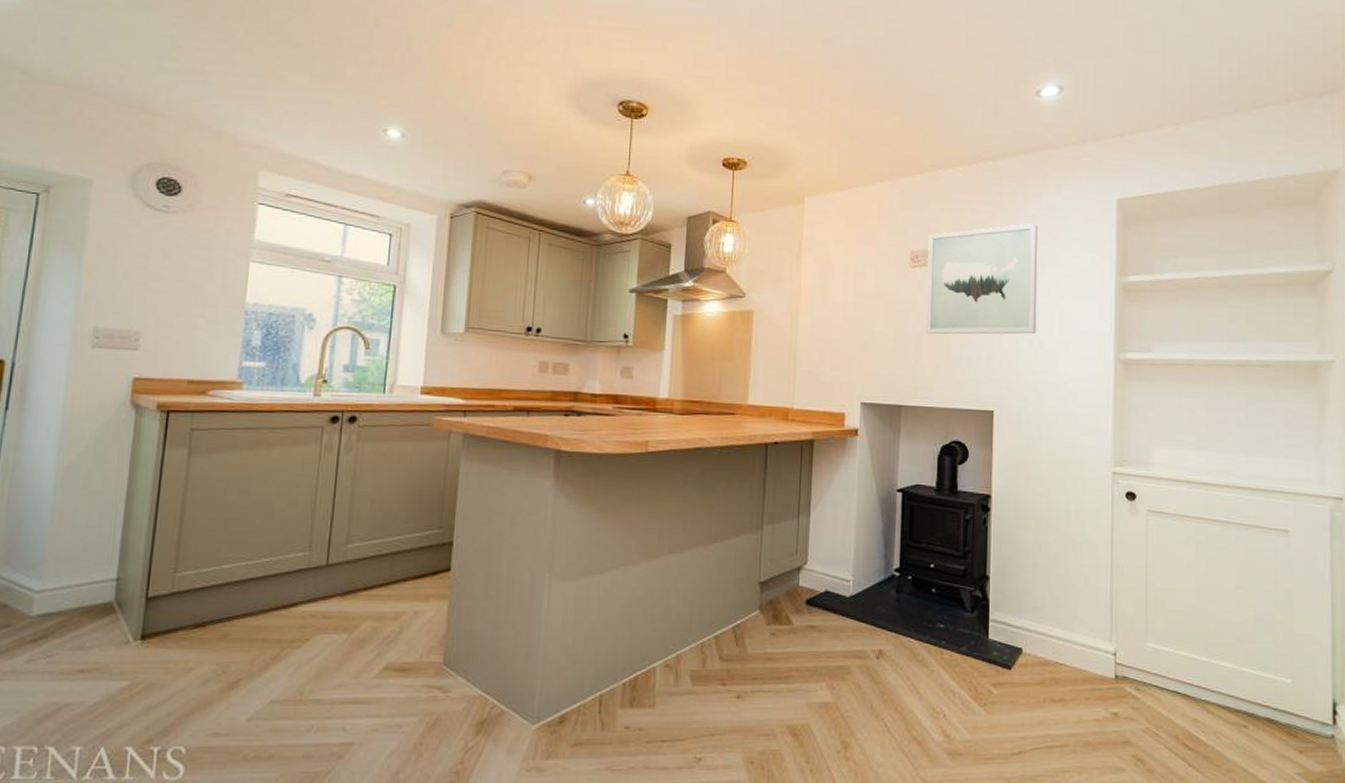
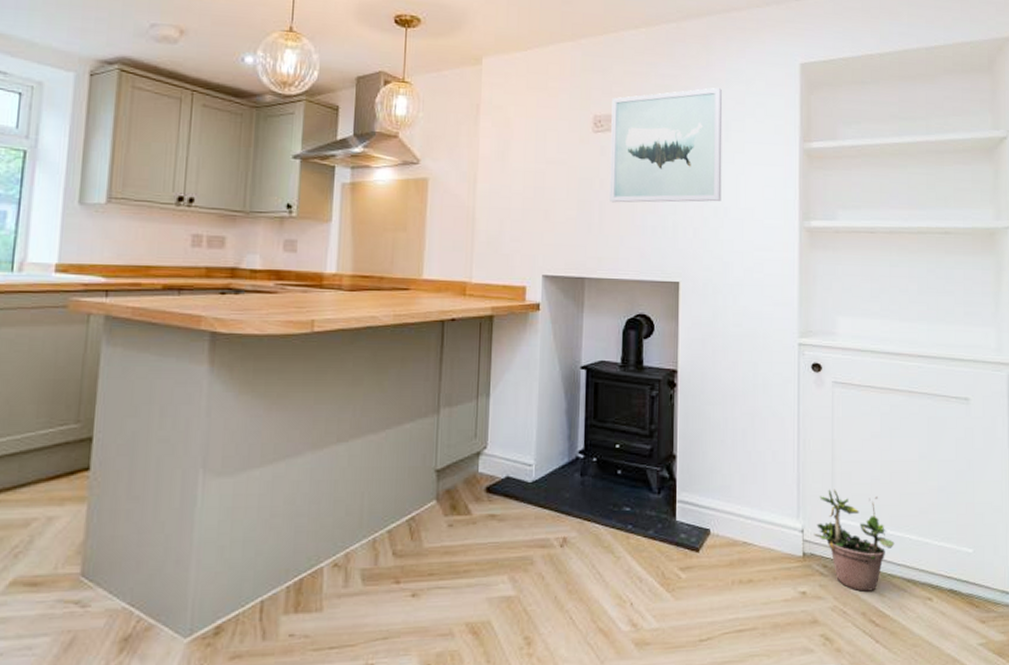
potted plant: none [1126,614,1210,716] -> present [814,489,895,592]

